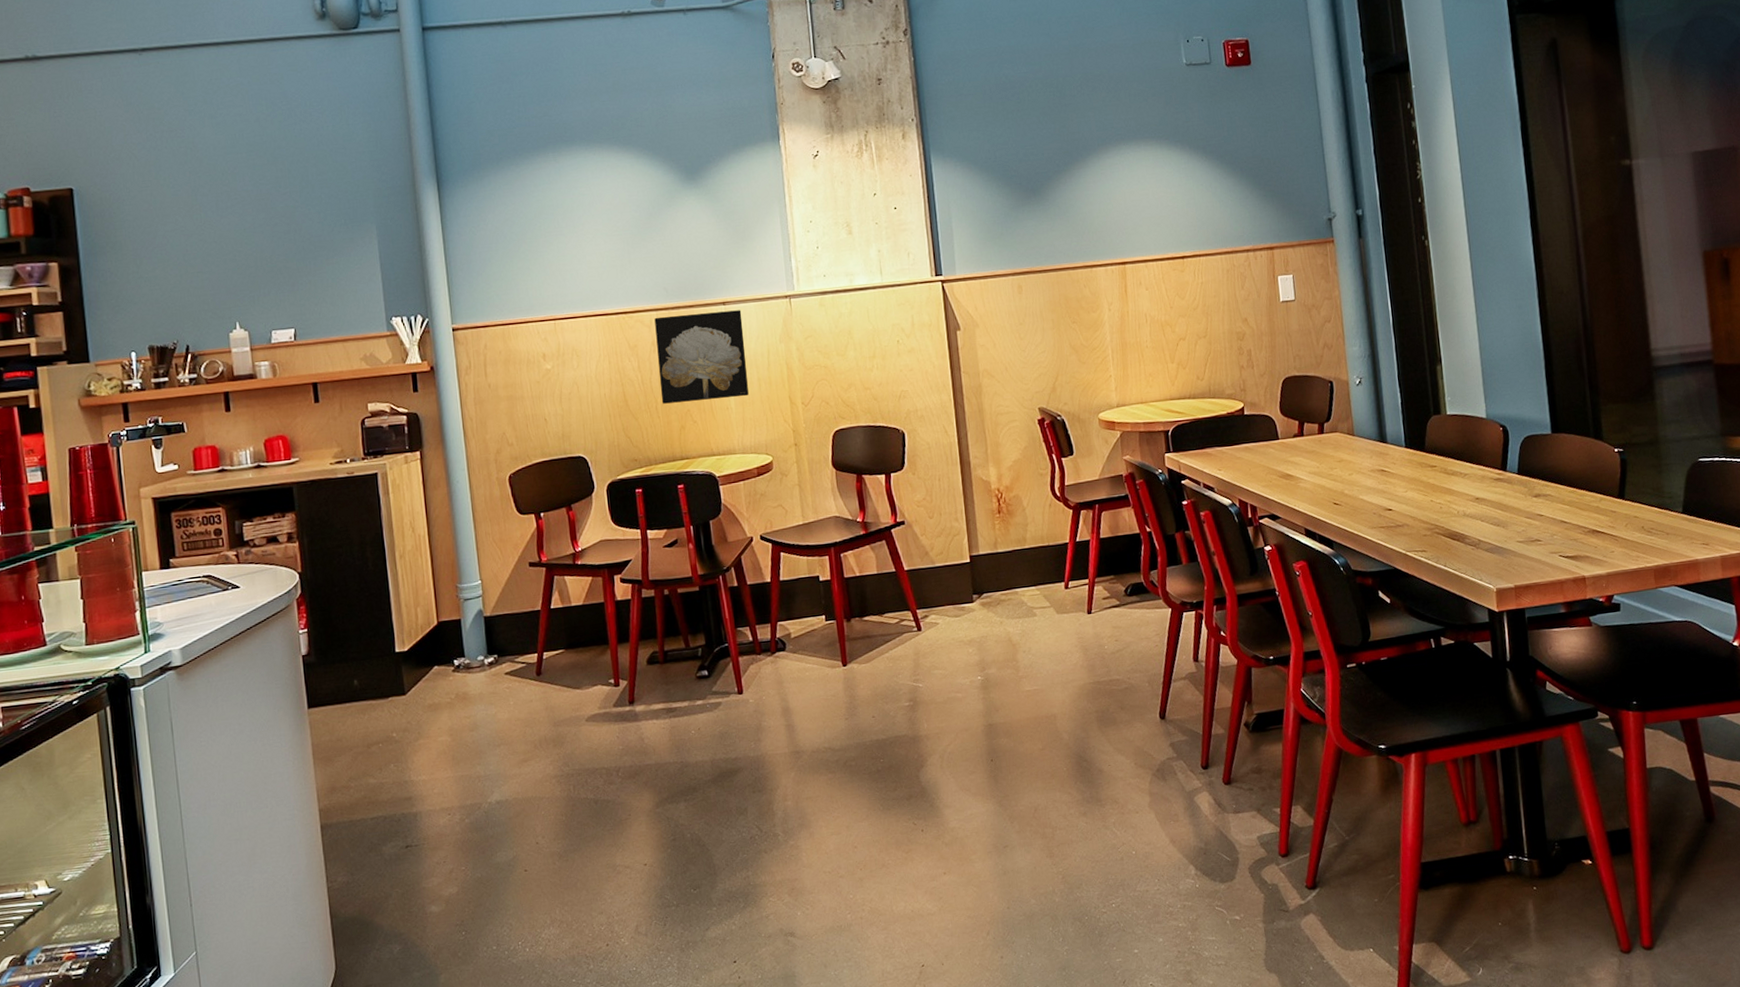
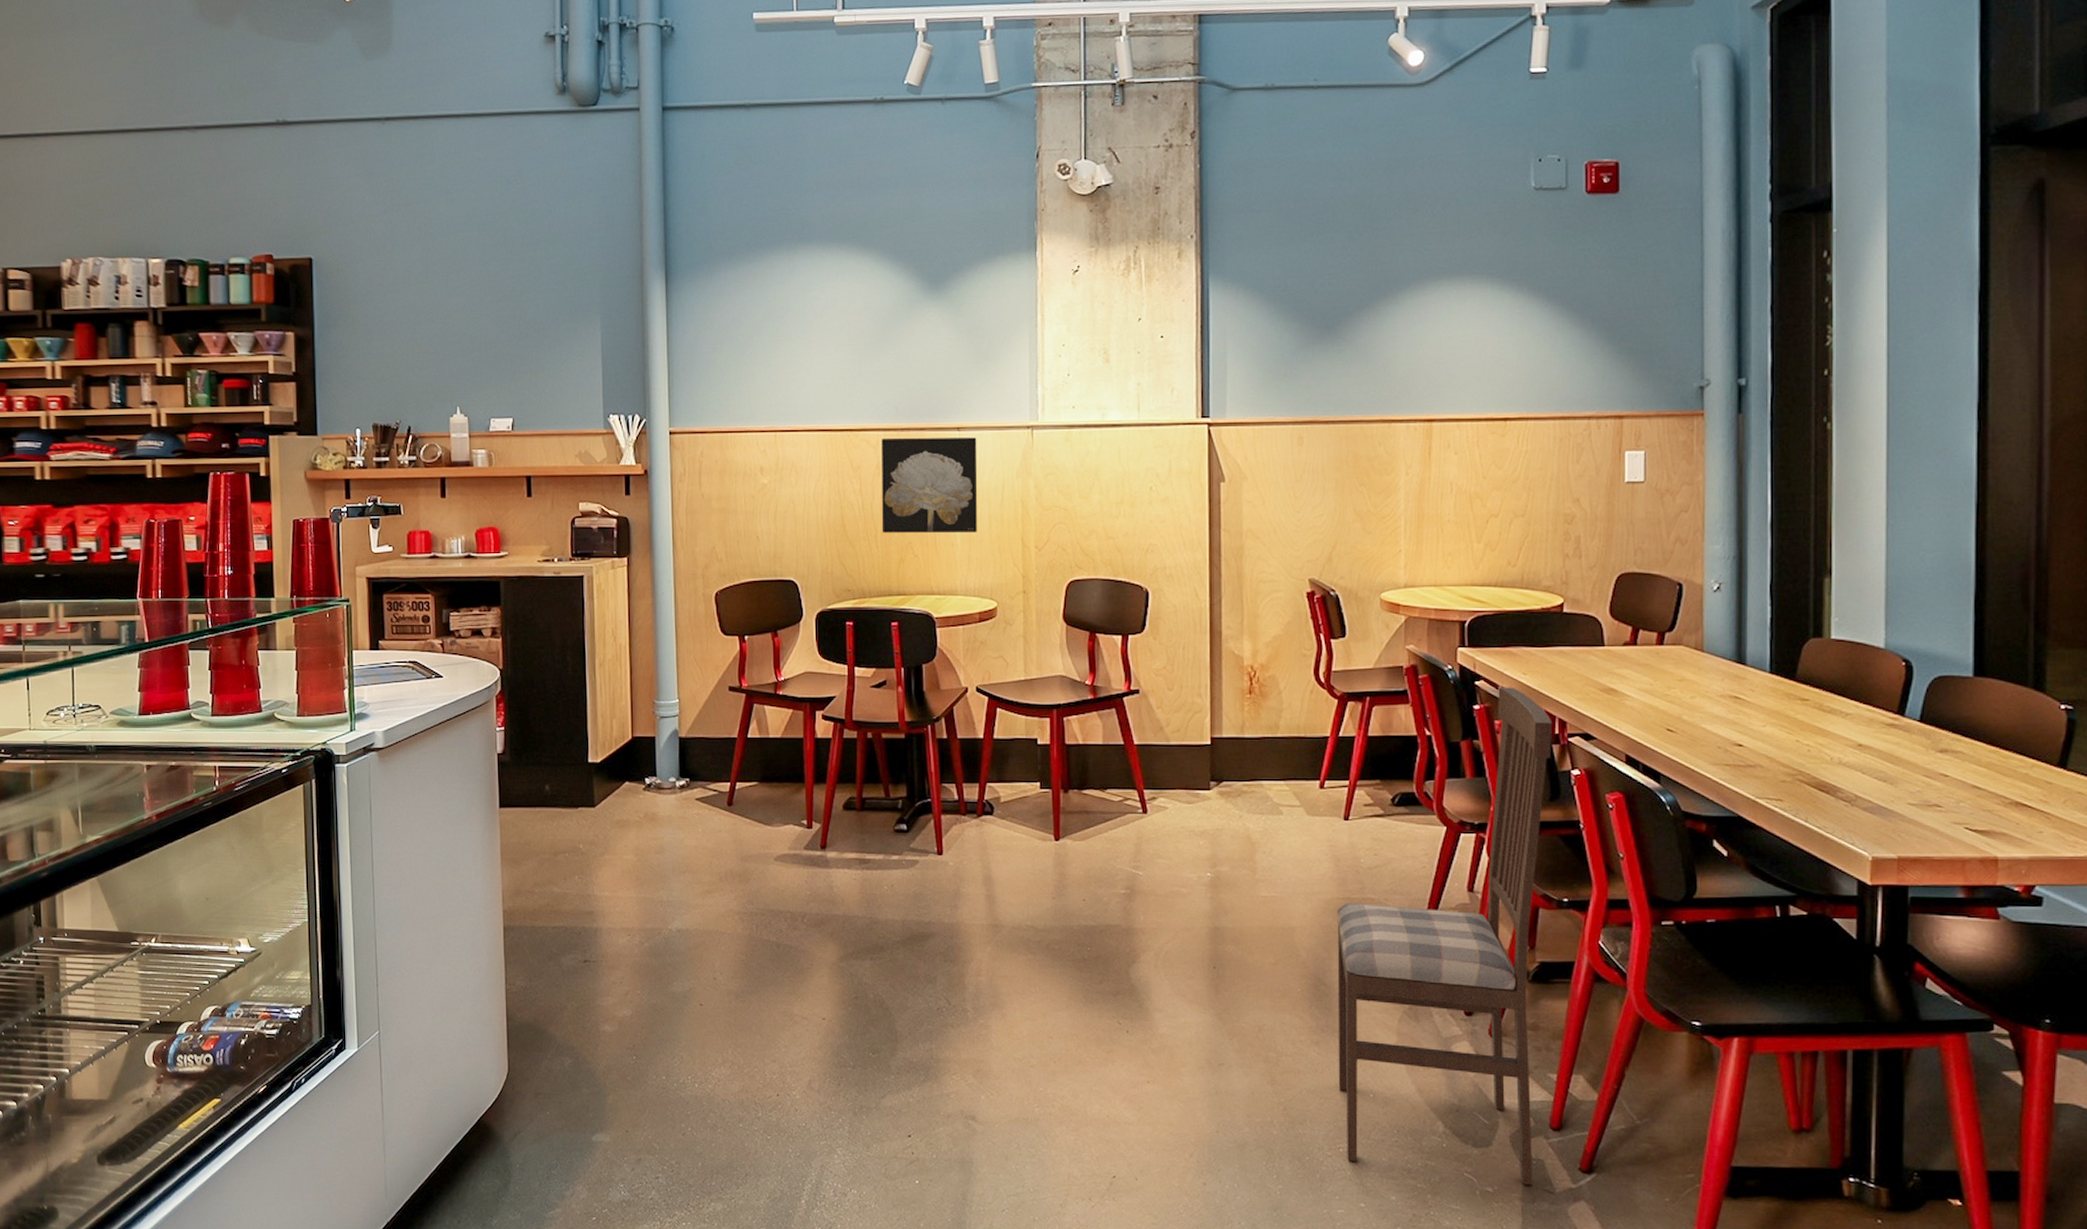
dining chair: none [1089,482,1271,914] -> present [1337,687,1553,1186]

